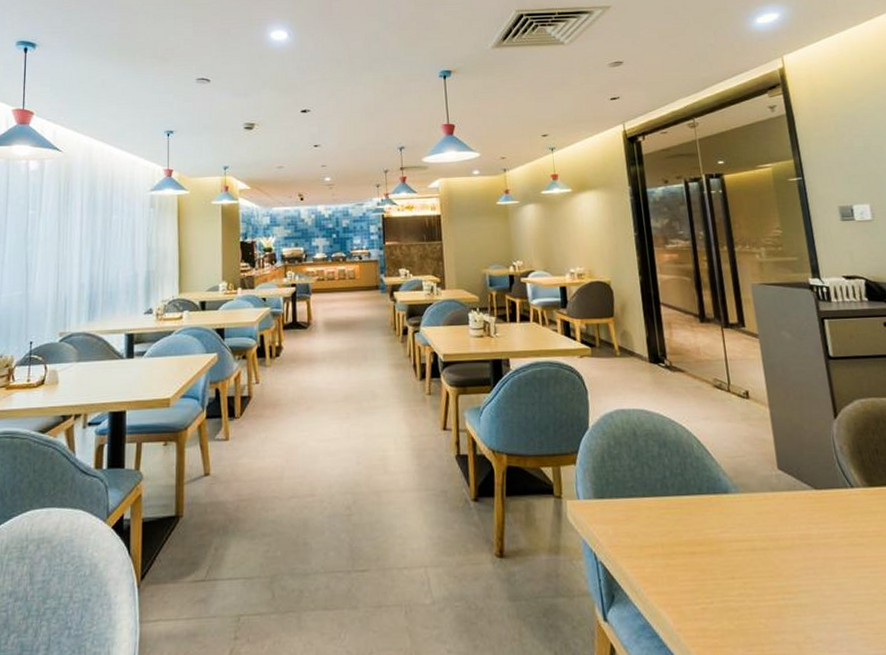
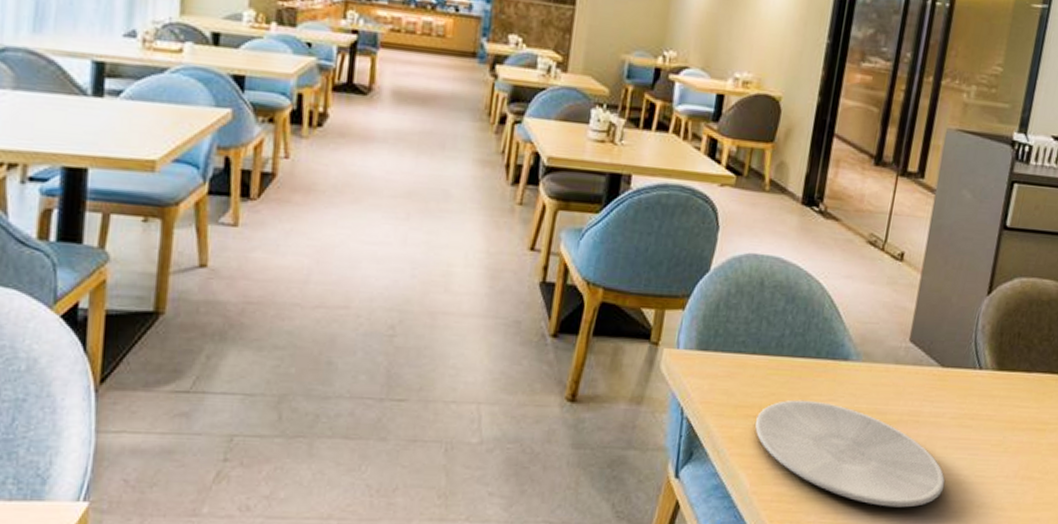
plate: none [661,534,858,634] -> present [755,399,946,508]

